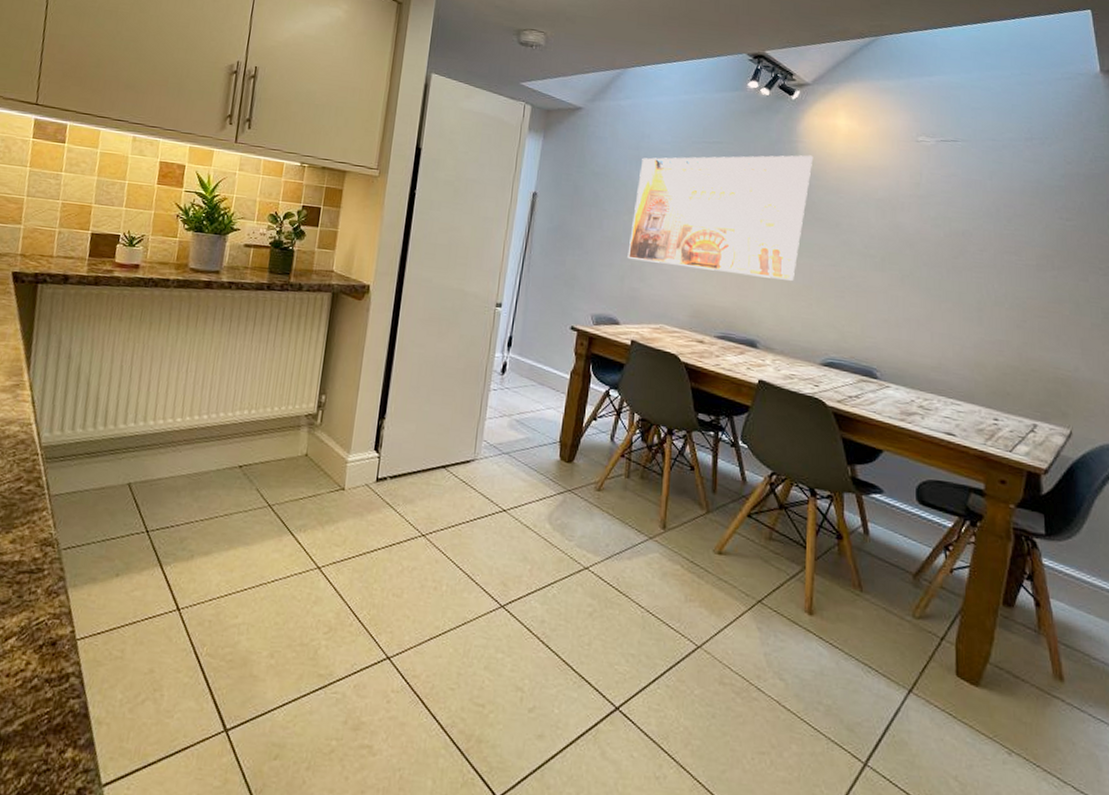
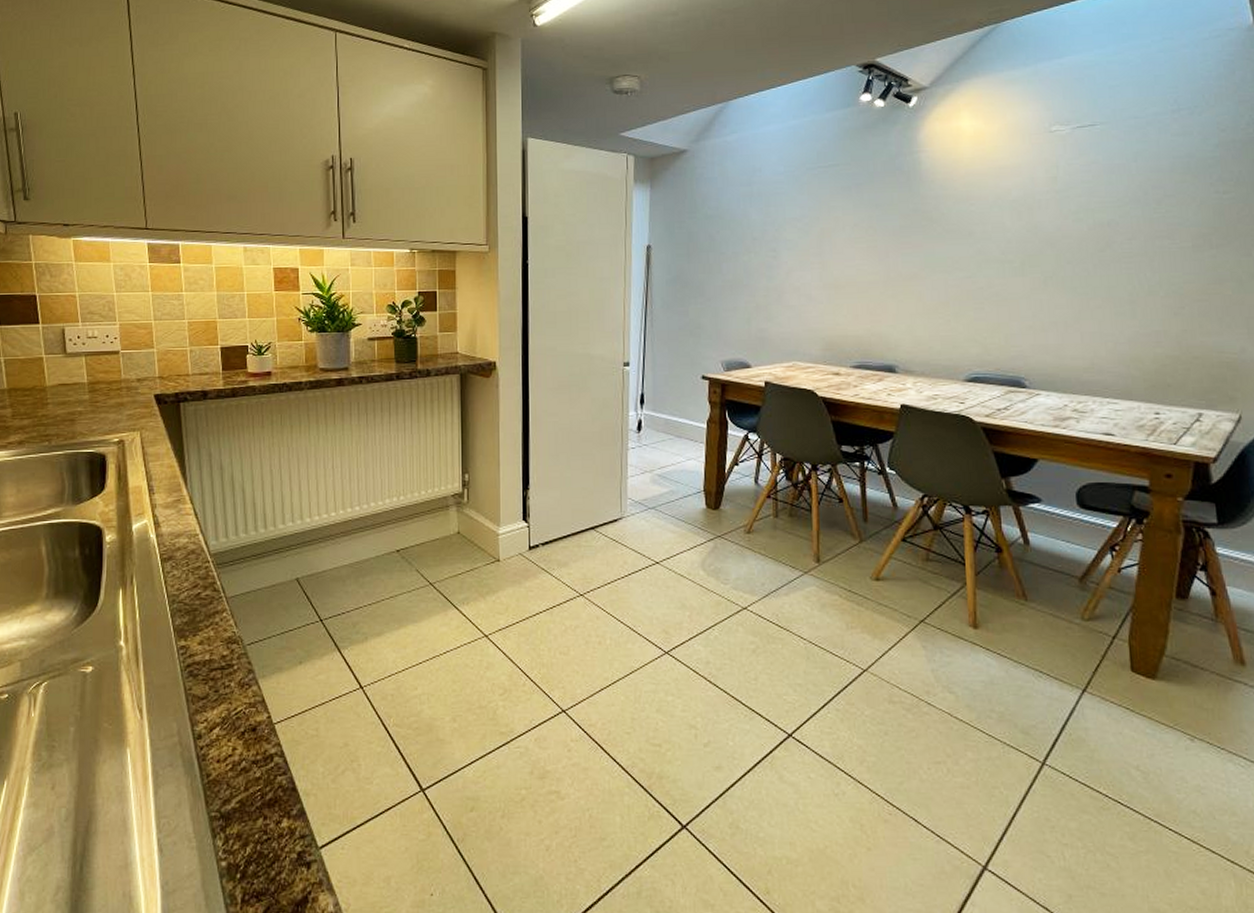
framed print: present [627,155,814,281] -> none [751,164,939,300]

